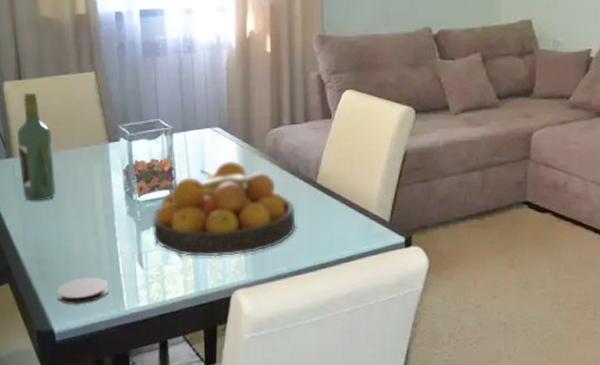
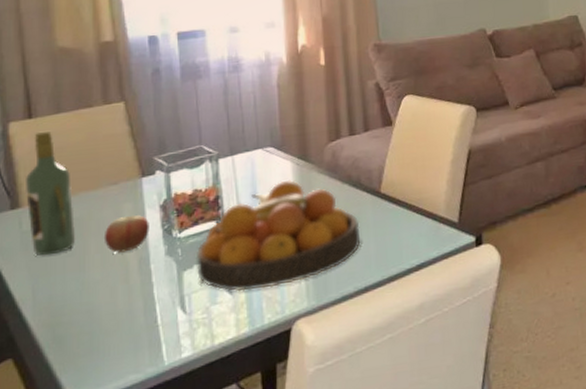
coaster: present [57,277,109,305] -> none [77,332,144,371]
apple: none [78,176,114,207] -> present [103,215,149,253]

